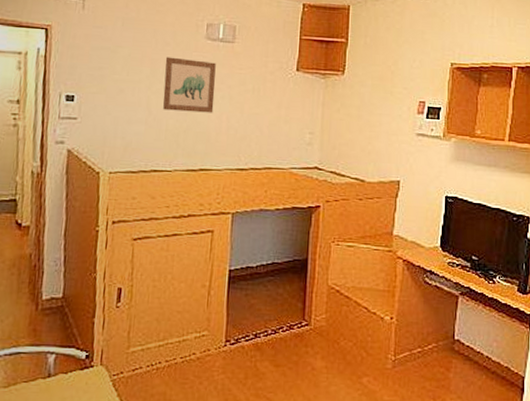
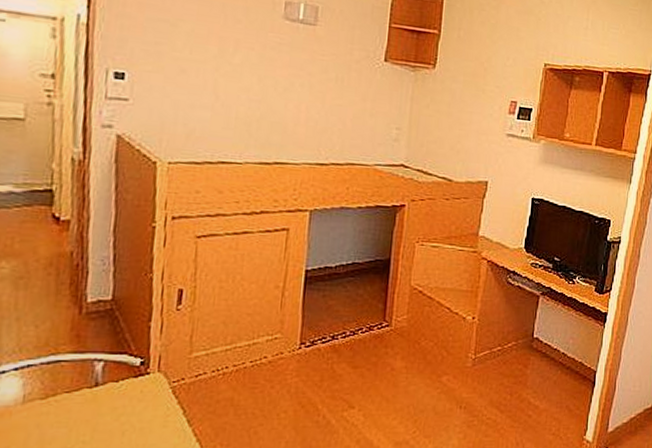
wall art: present [163,57,216,113] -> none [232,35,295,102]

